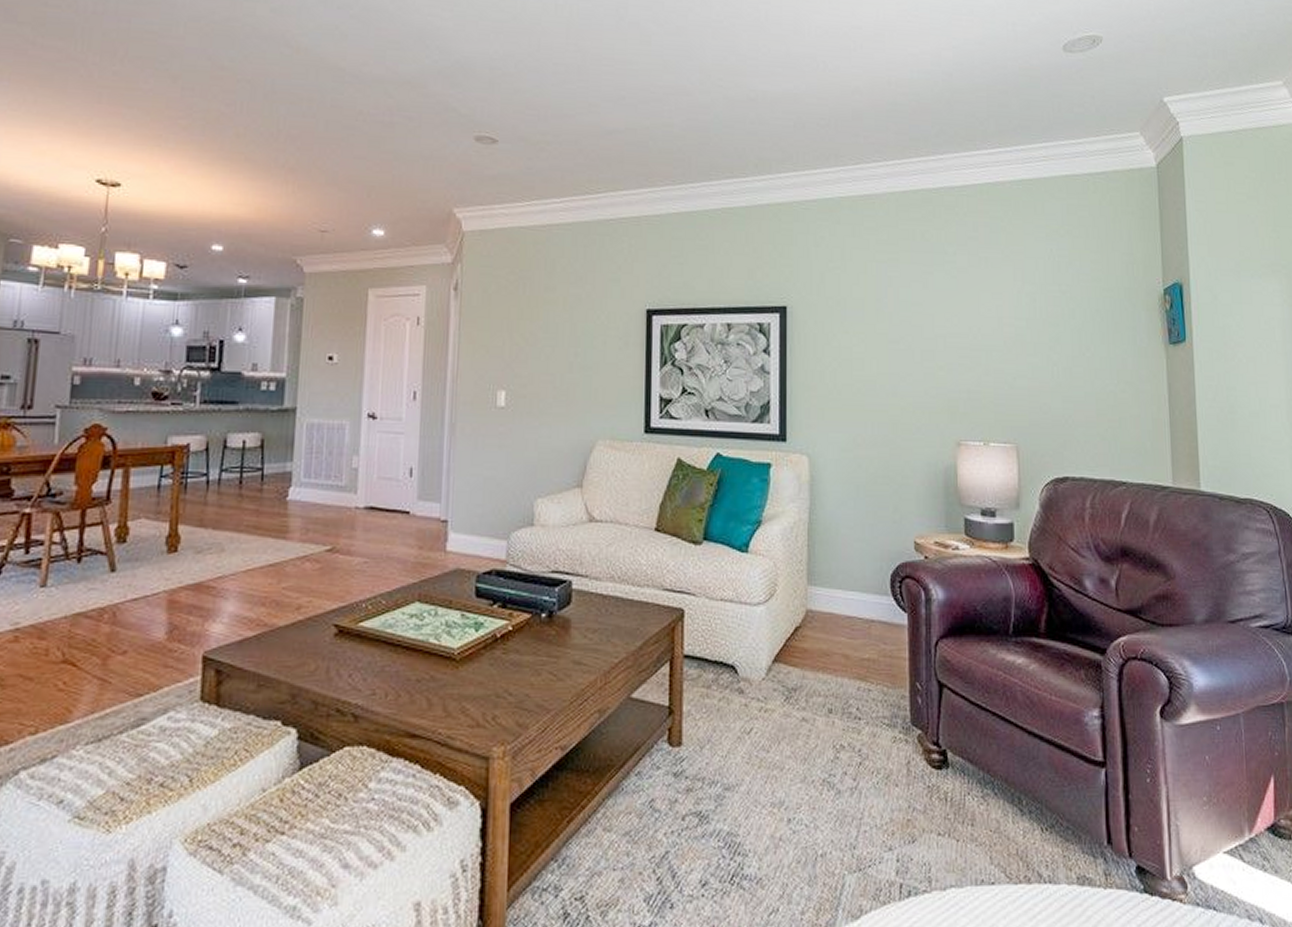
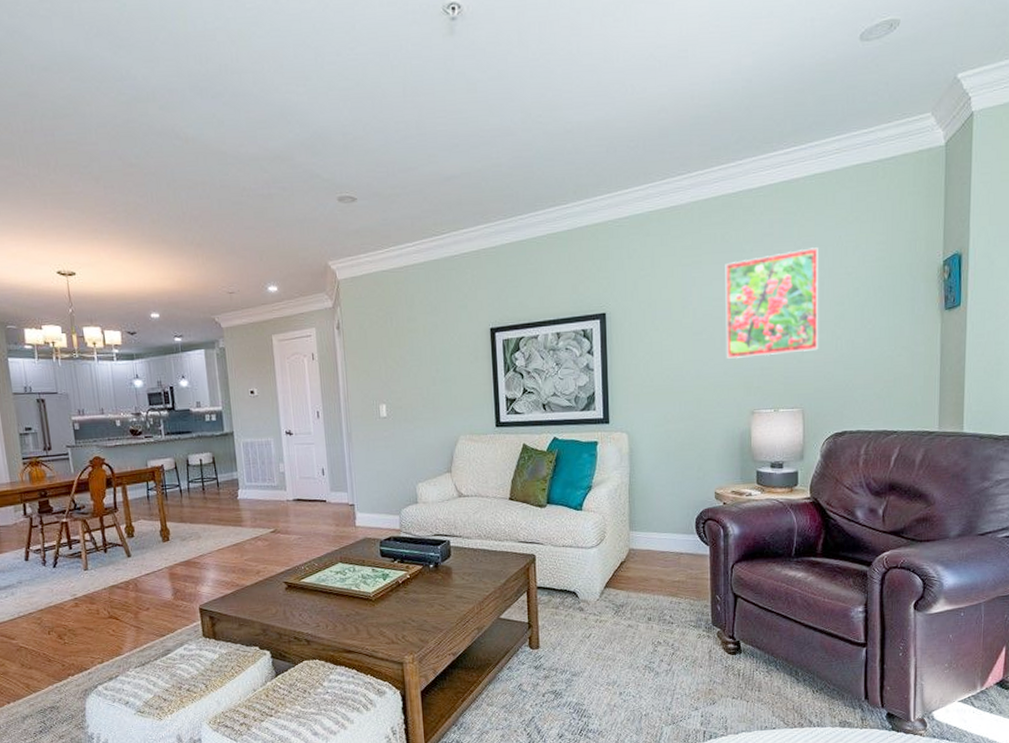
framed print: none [925,258,1033,377] -> present [725,247,819,359]

